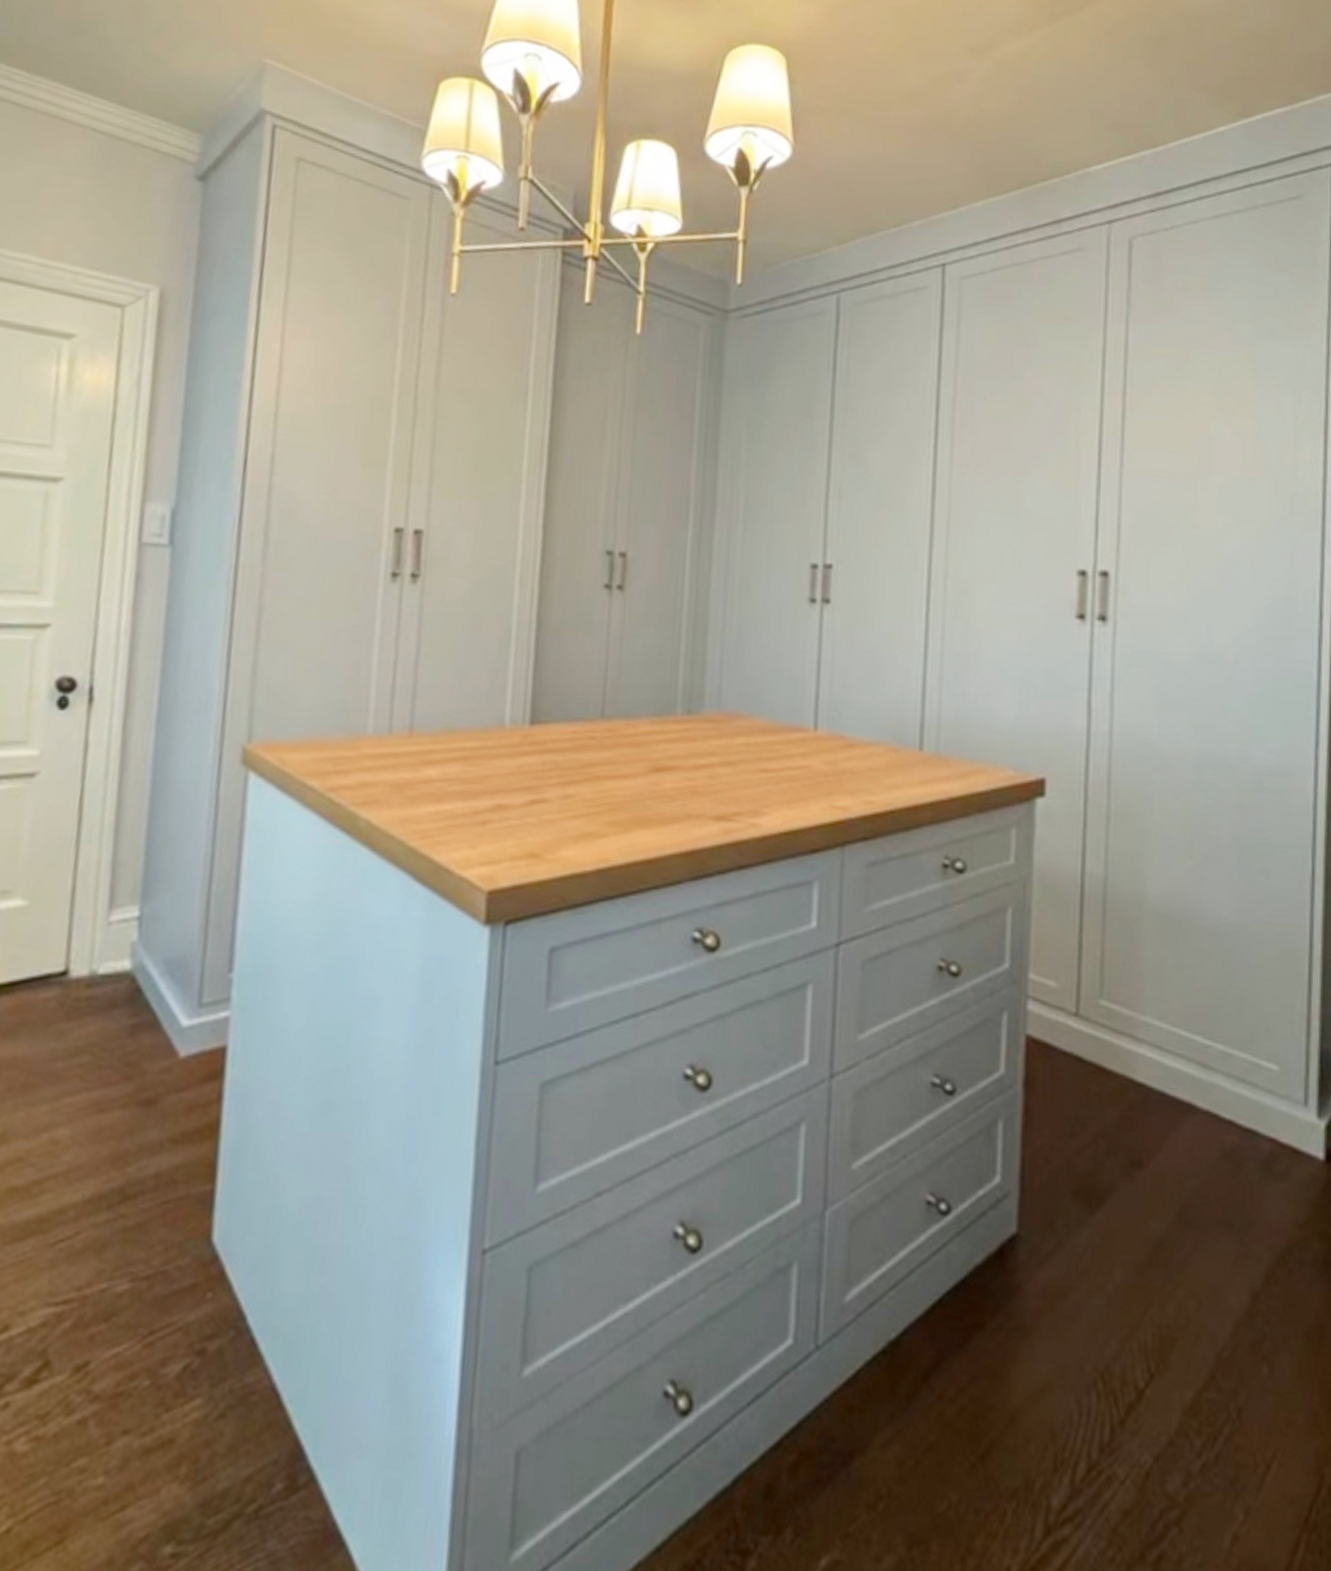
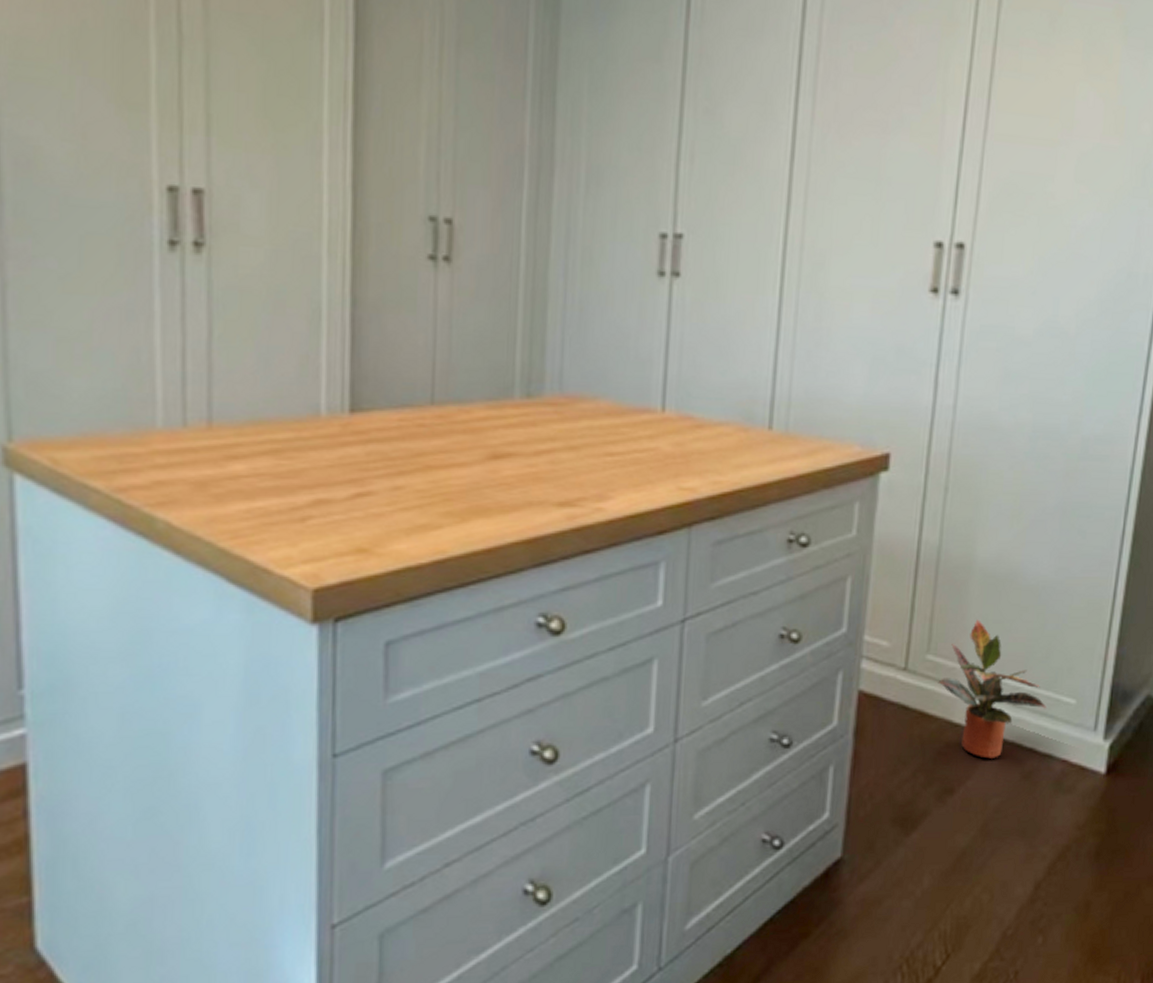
potted plant: none [1114,963,1244,1129] -> present [938,619,1046,759]

